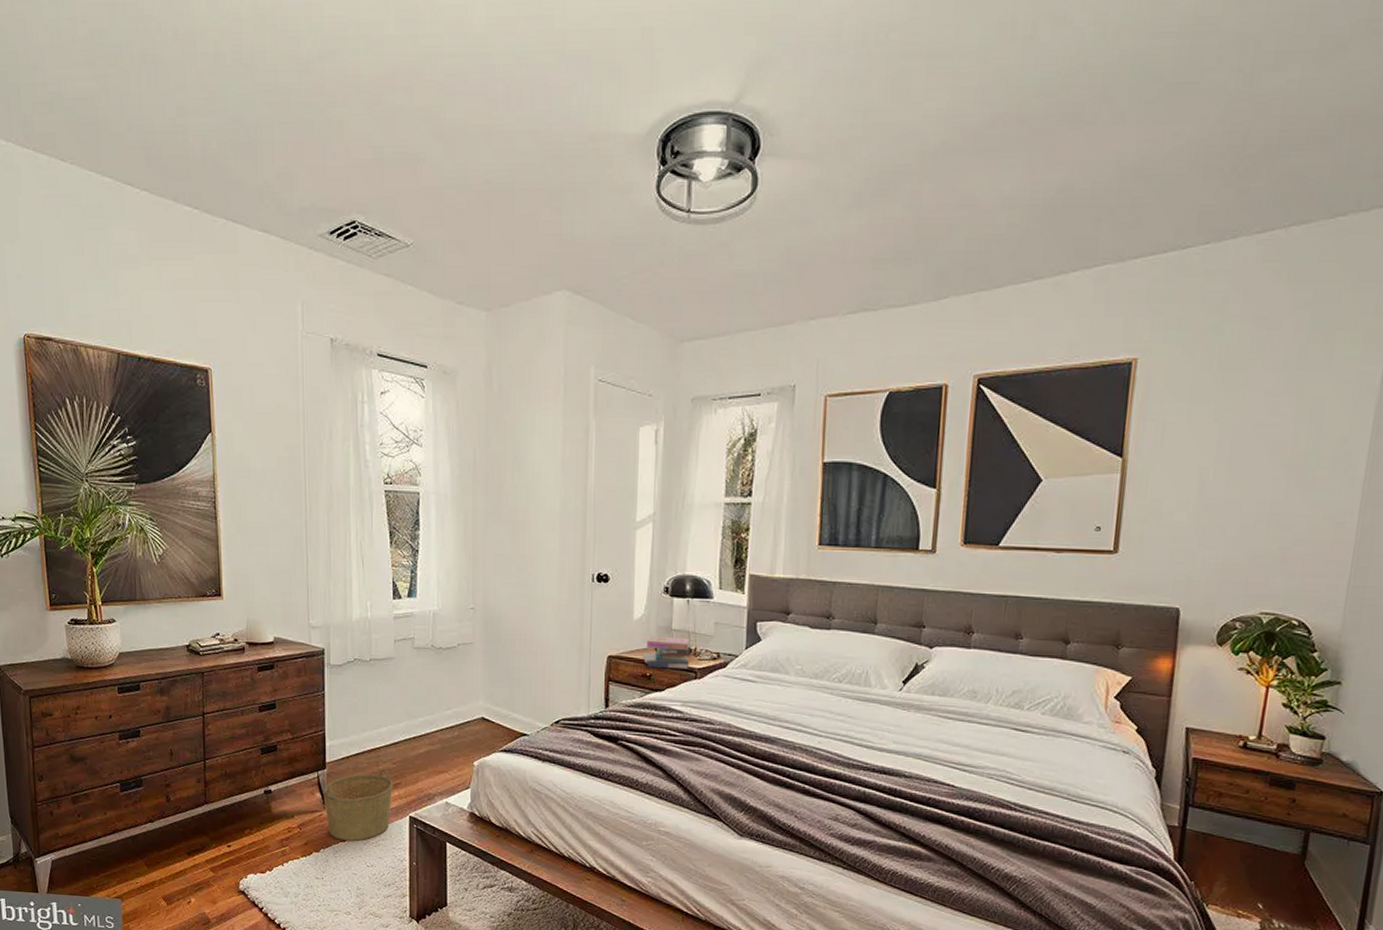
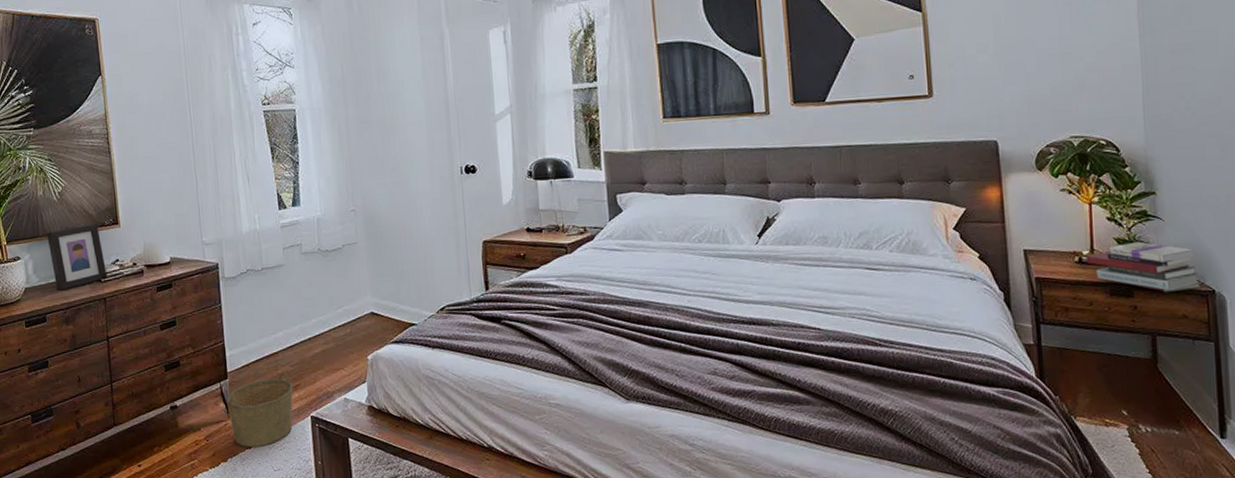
picture frame: none [144,592,206,659] -> present [46,223,107,291]
books: present [642,636,691,670] -> none [515,216,559,247]
books: none [1250,732,1370,789] -> present [1086,241,1200,293]

